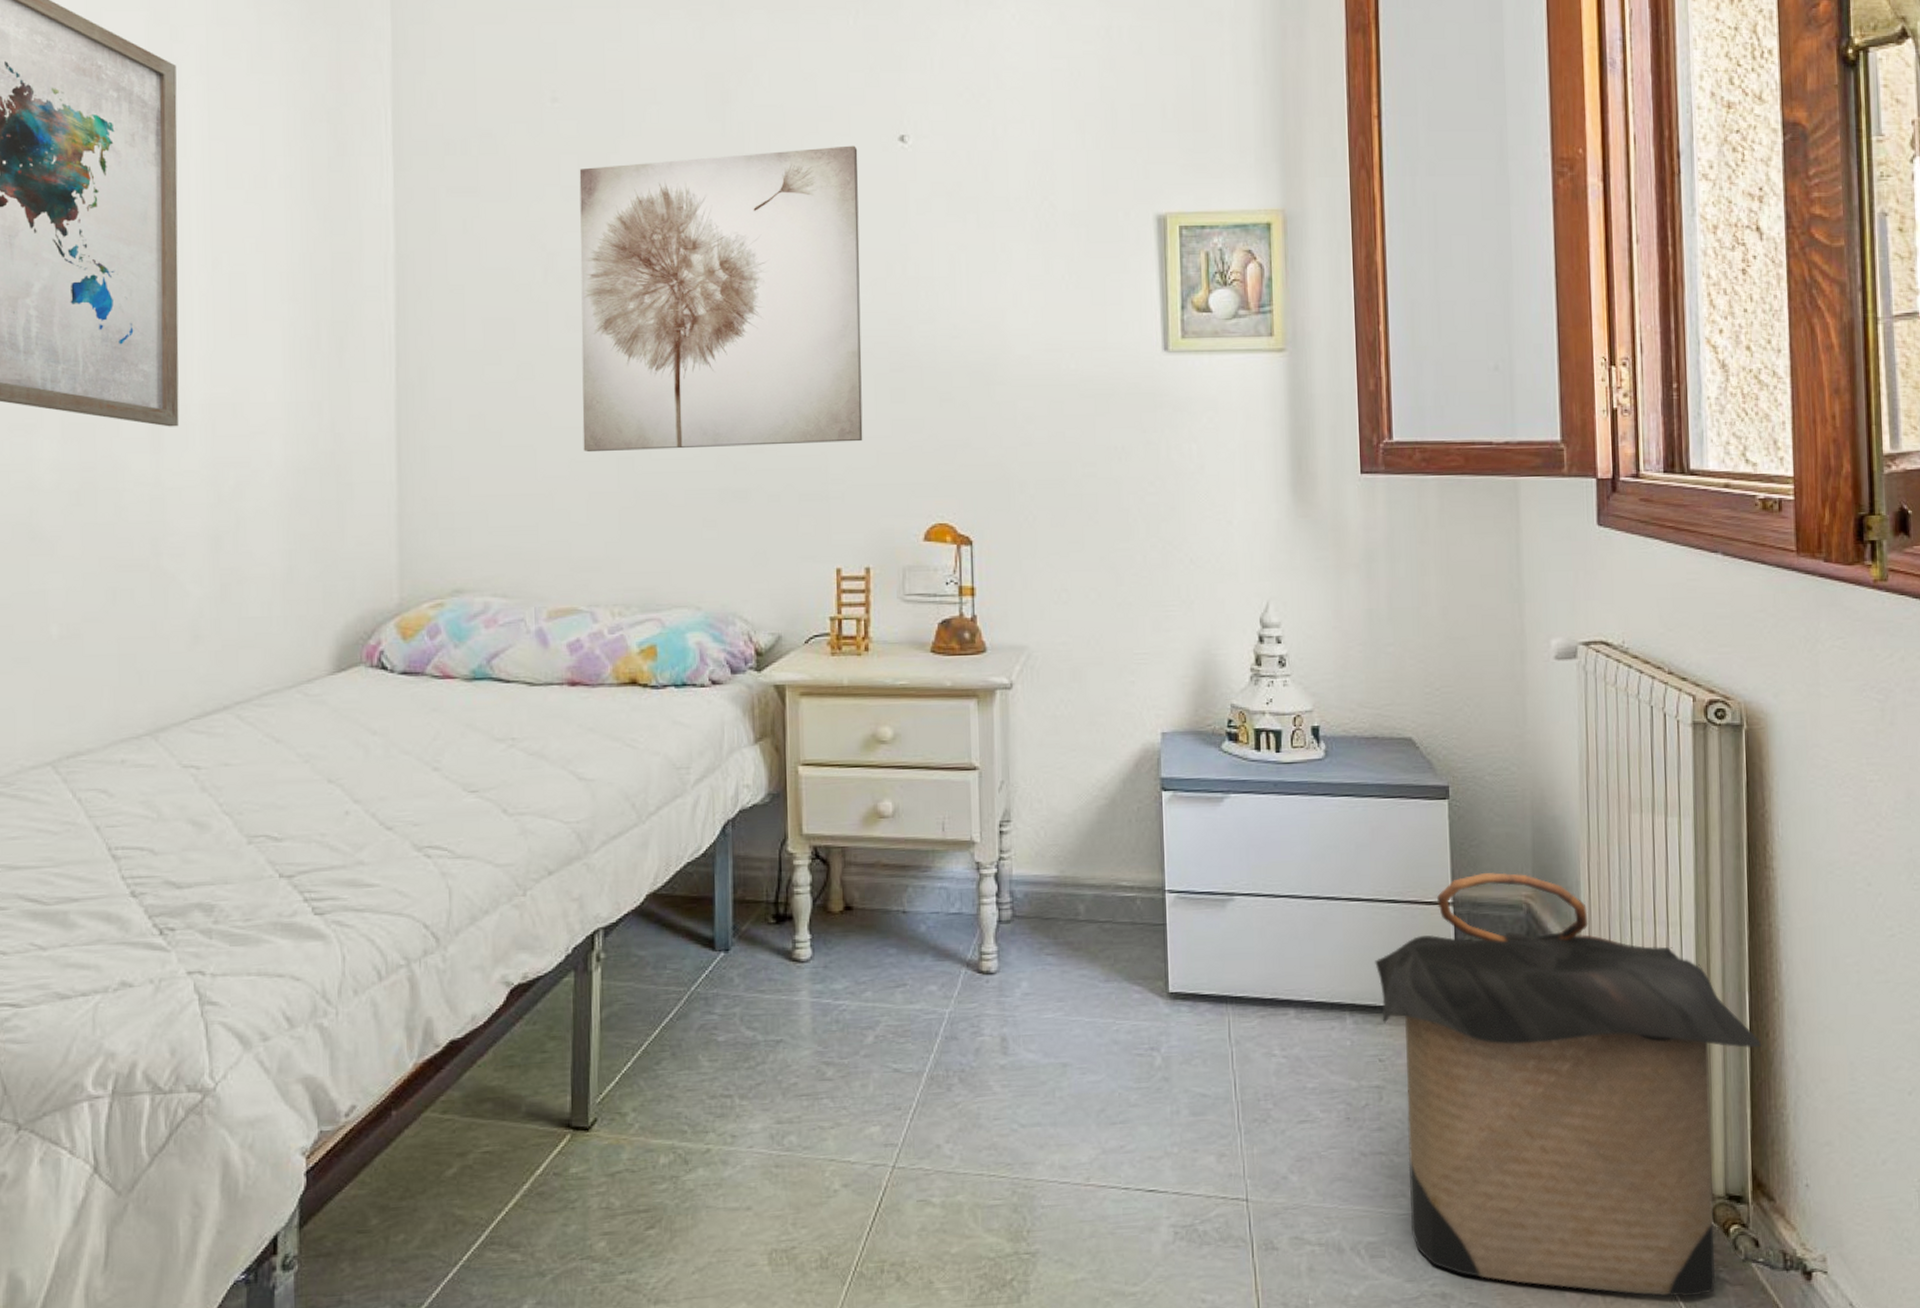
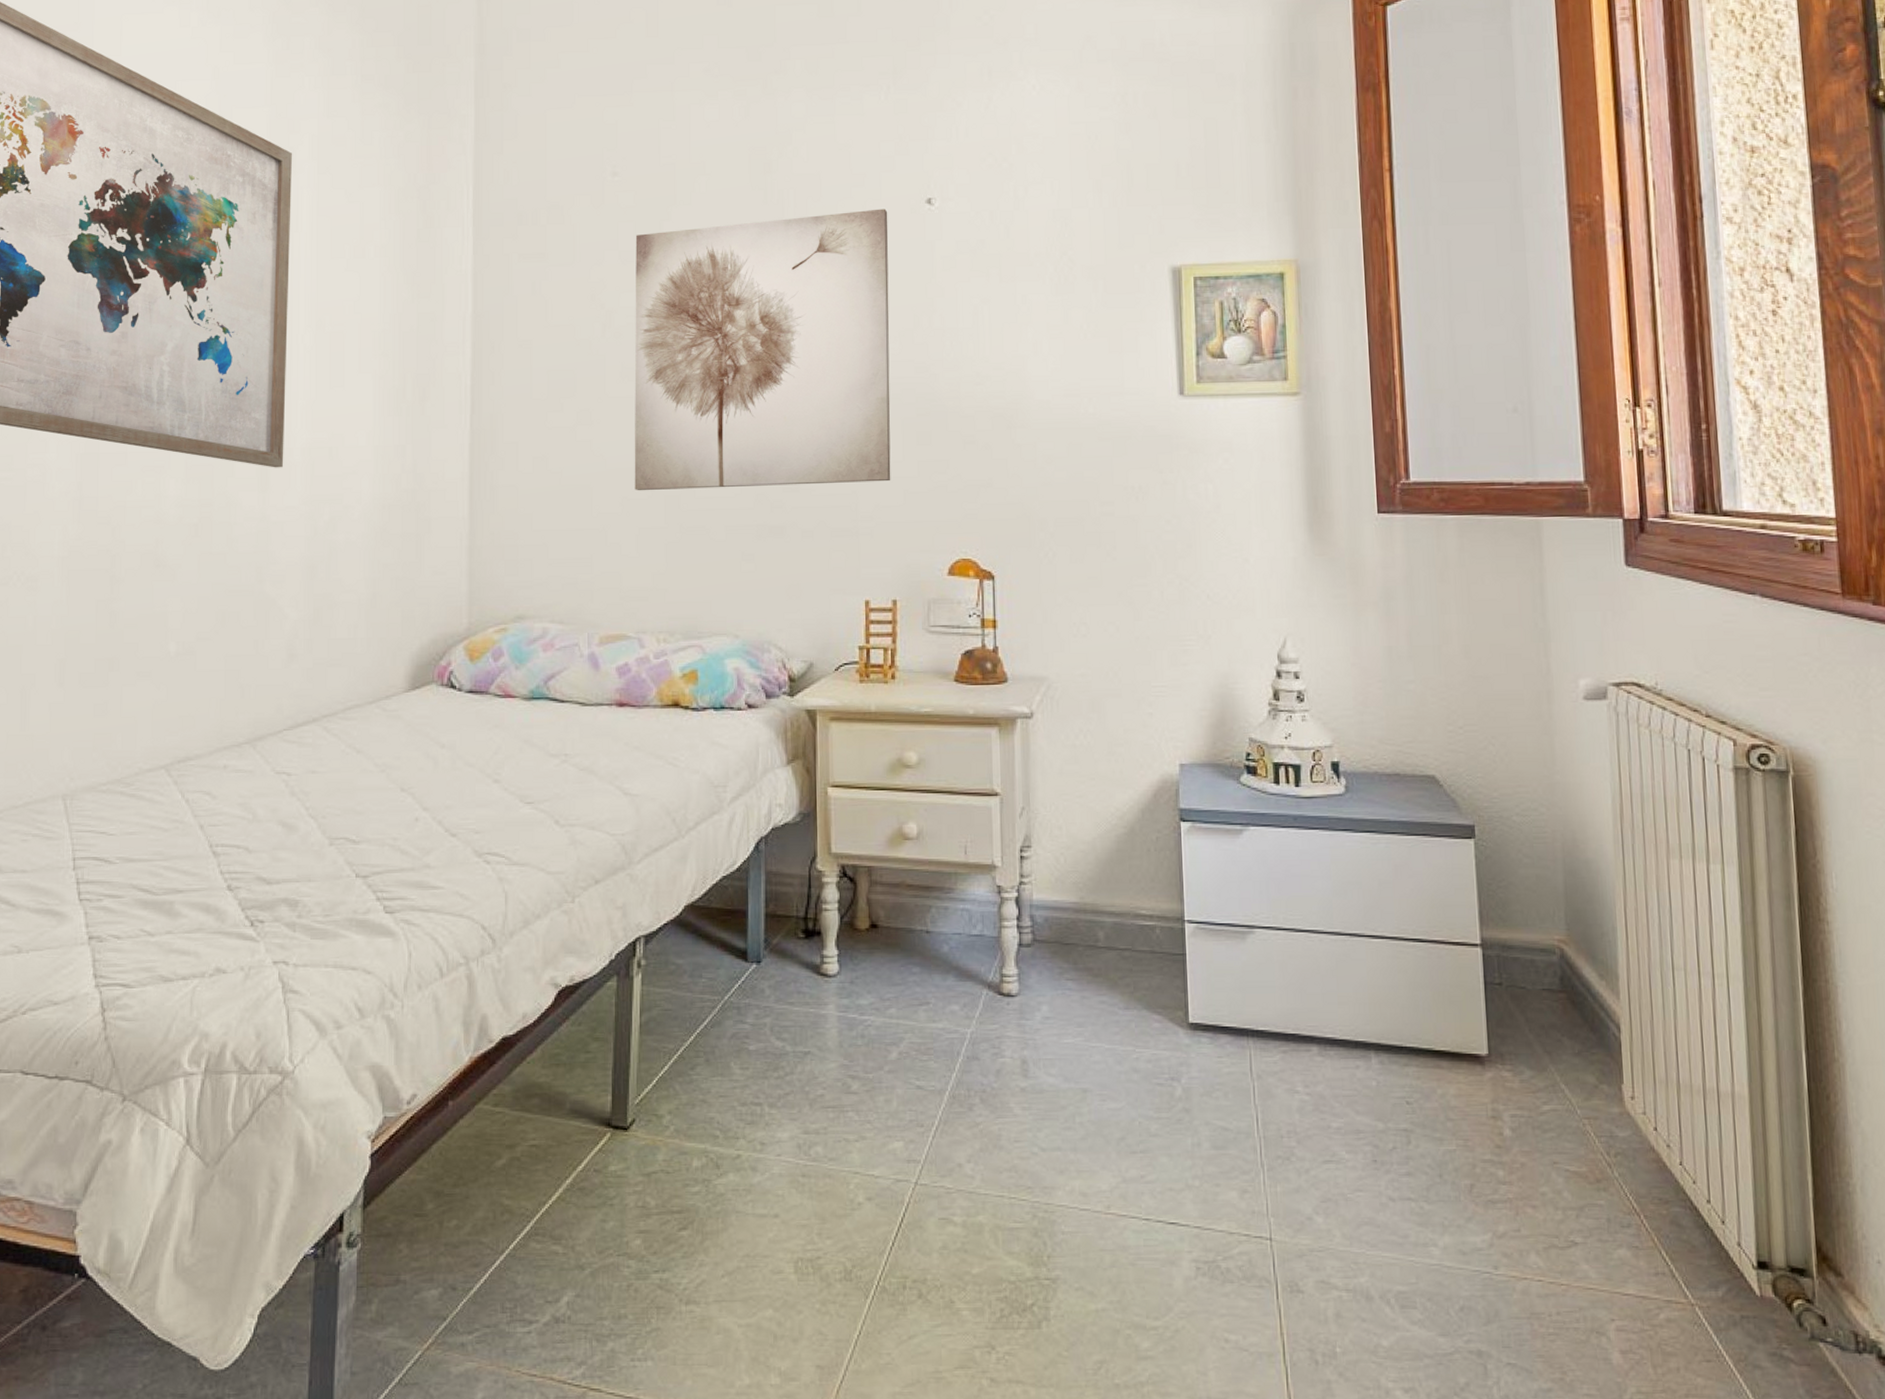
laundry hamper: present [1375,872,1762,1297] -> none [1400,915,1822,1374]

